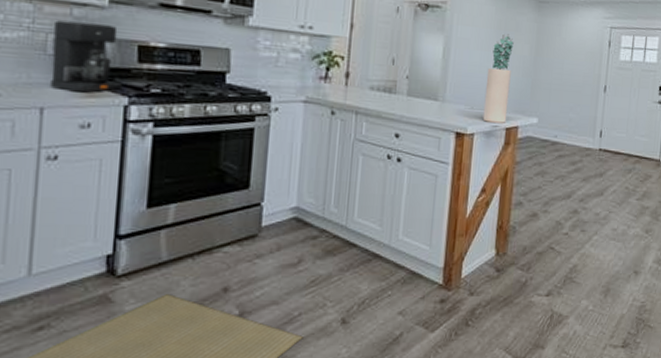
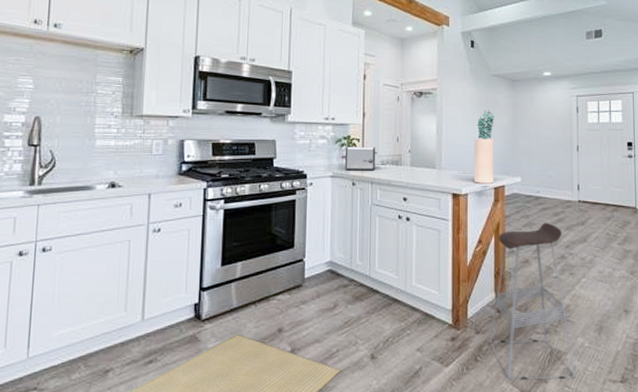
coffee maker: present [50,20,123,93] -> none [155,130,203,181]
toaster: none [322,65,366,98] -> present [344,147,377,171]
bar stool: none [483,171,578,346] -> present [489,222,575,380]

